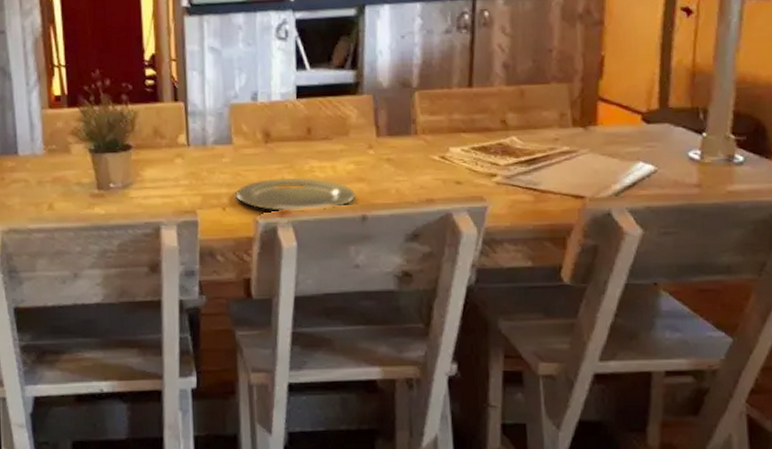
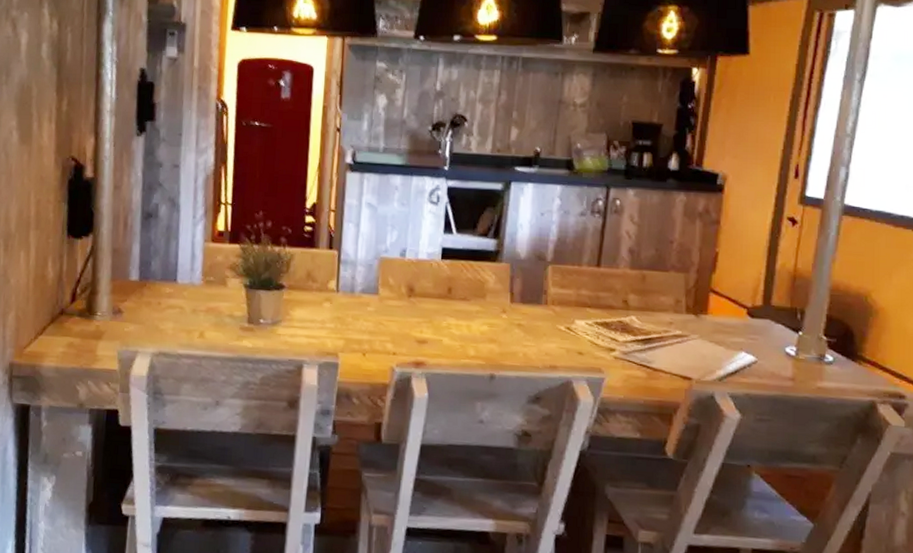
plate: present [235,178,355,212] -> none [376,331,486,365]

